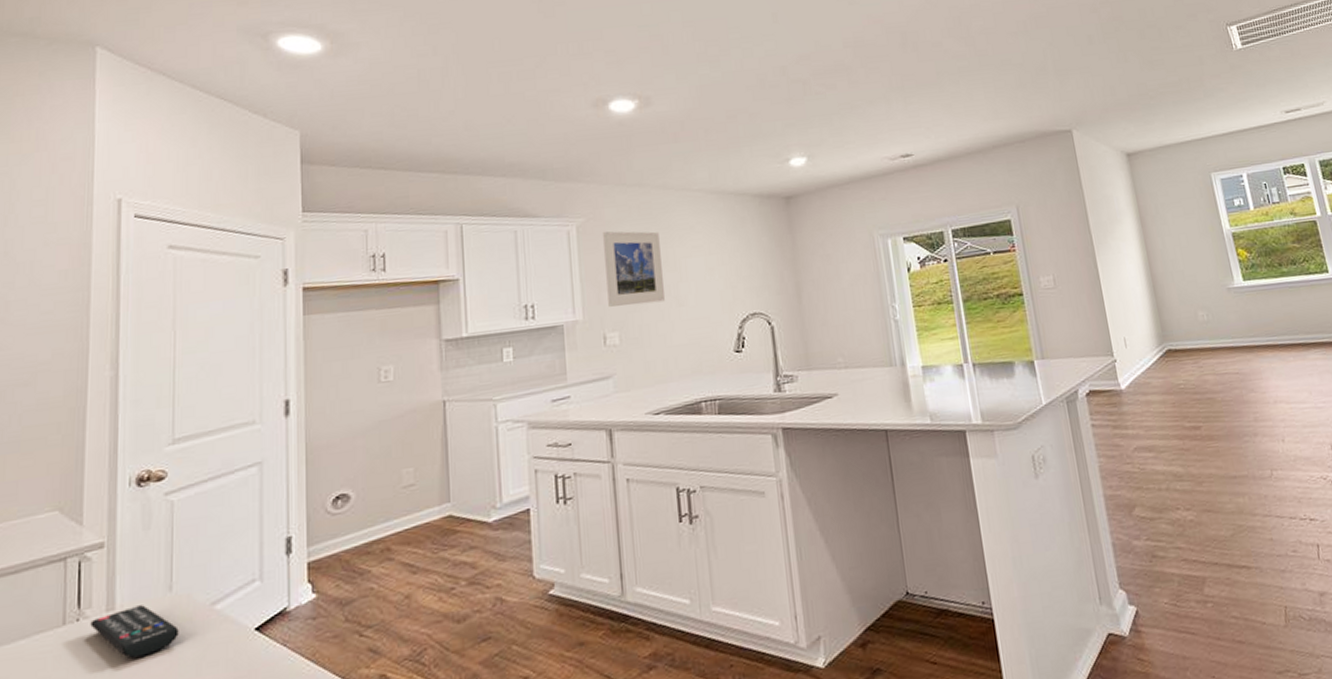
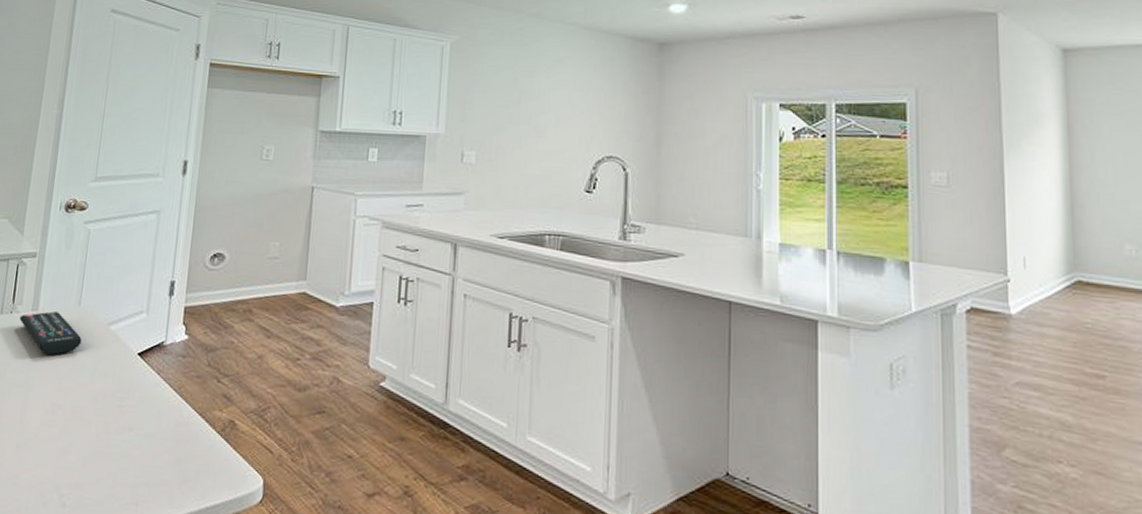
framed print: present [602,231,665,307] -> none [470,52,527,130]

